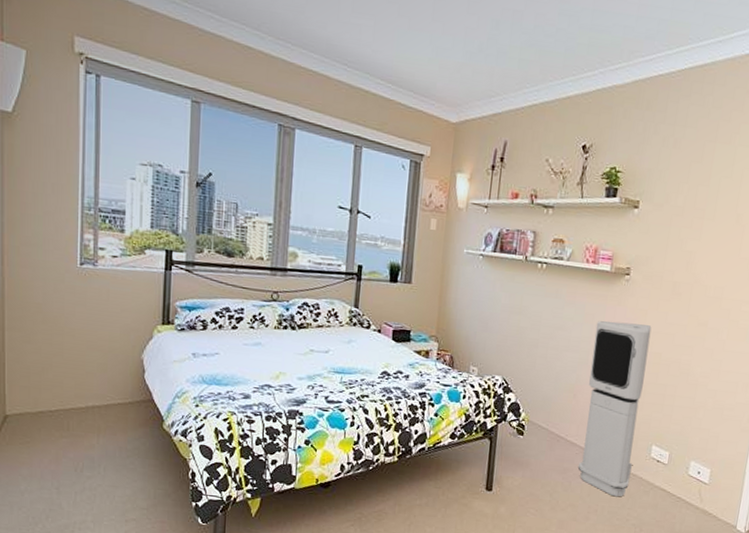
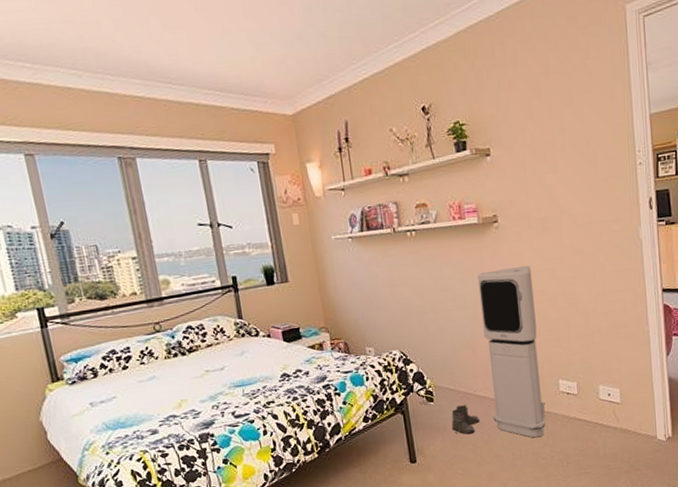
boots: none [534,446,564,476] -> present [451,405,480,434]

